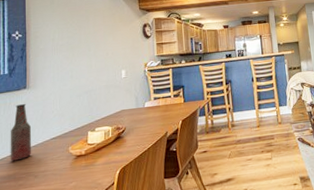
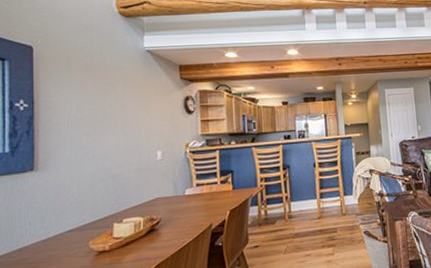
bottle: present [10,103,32,161] -> none [12,188,41,259]

